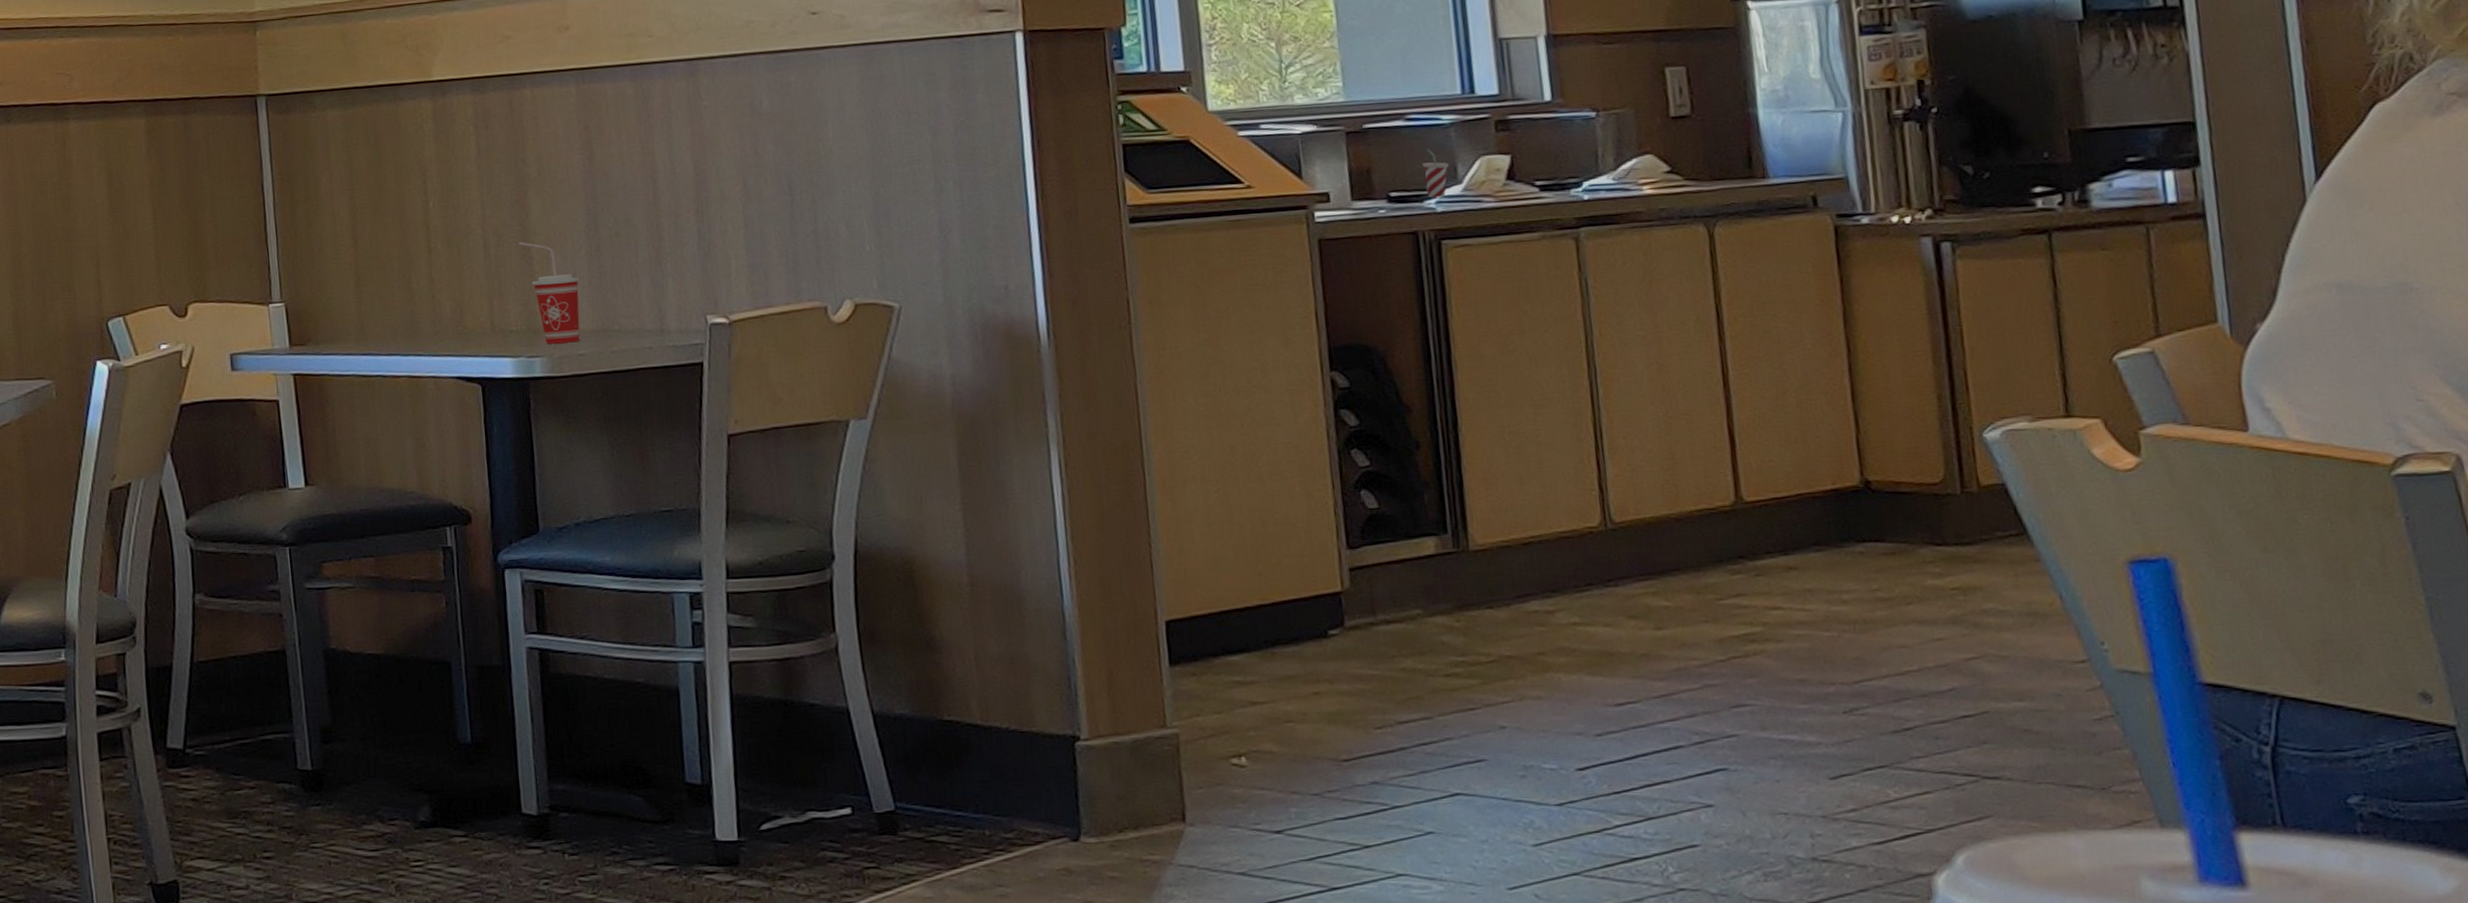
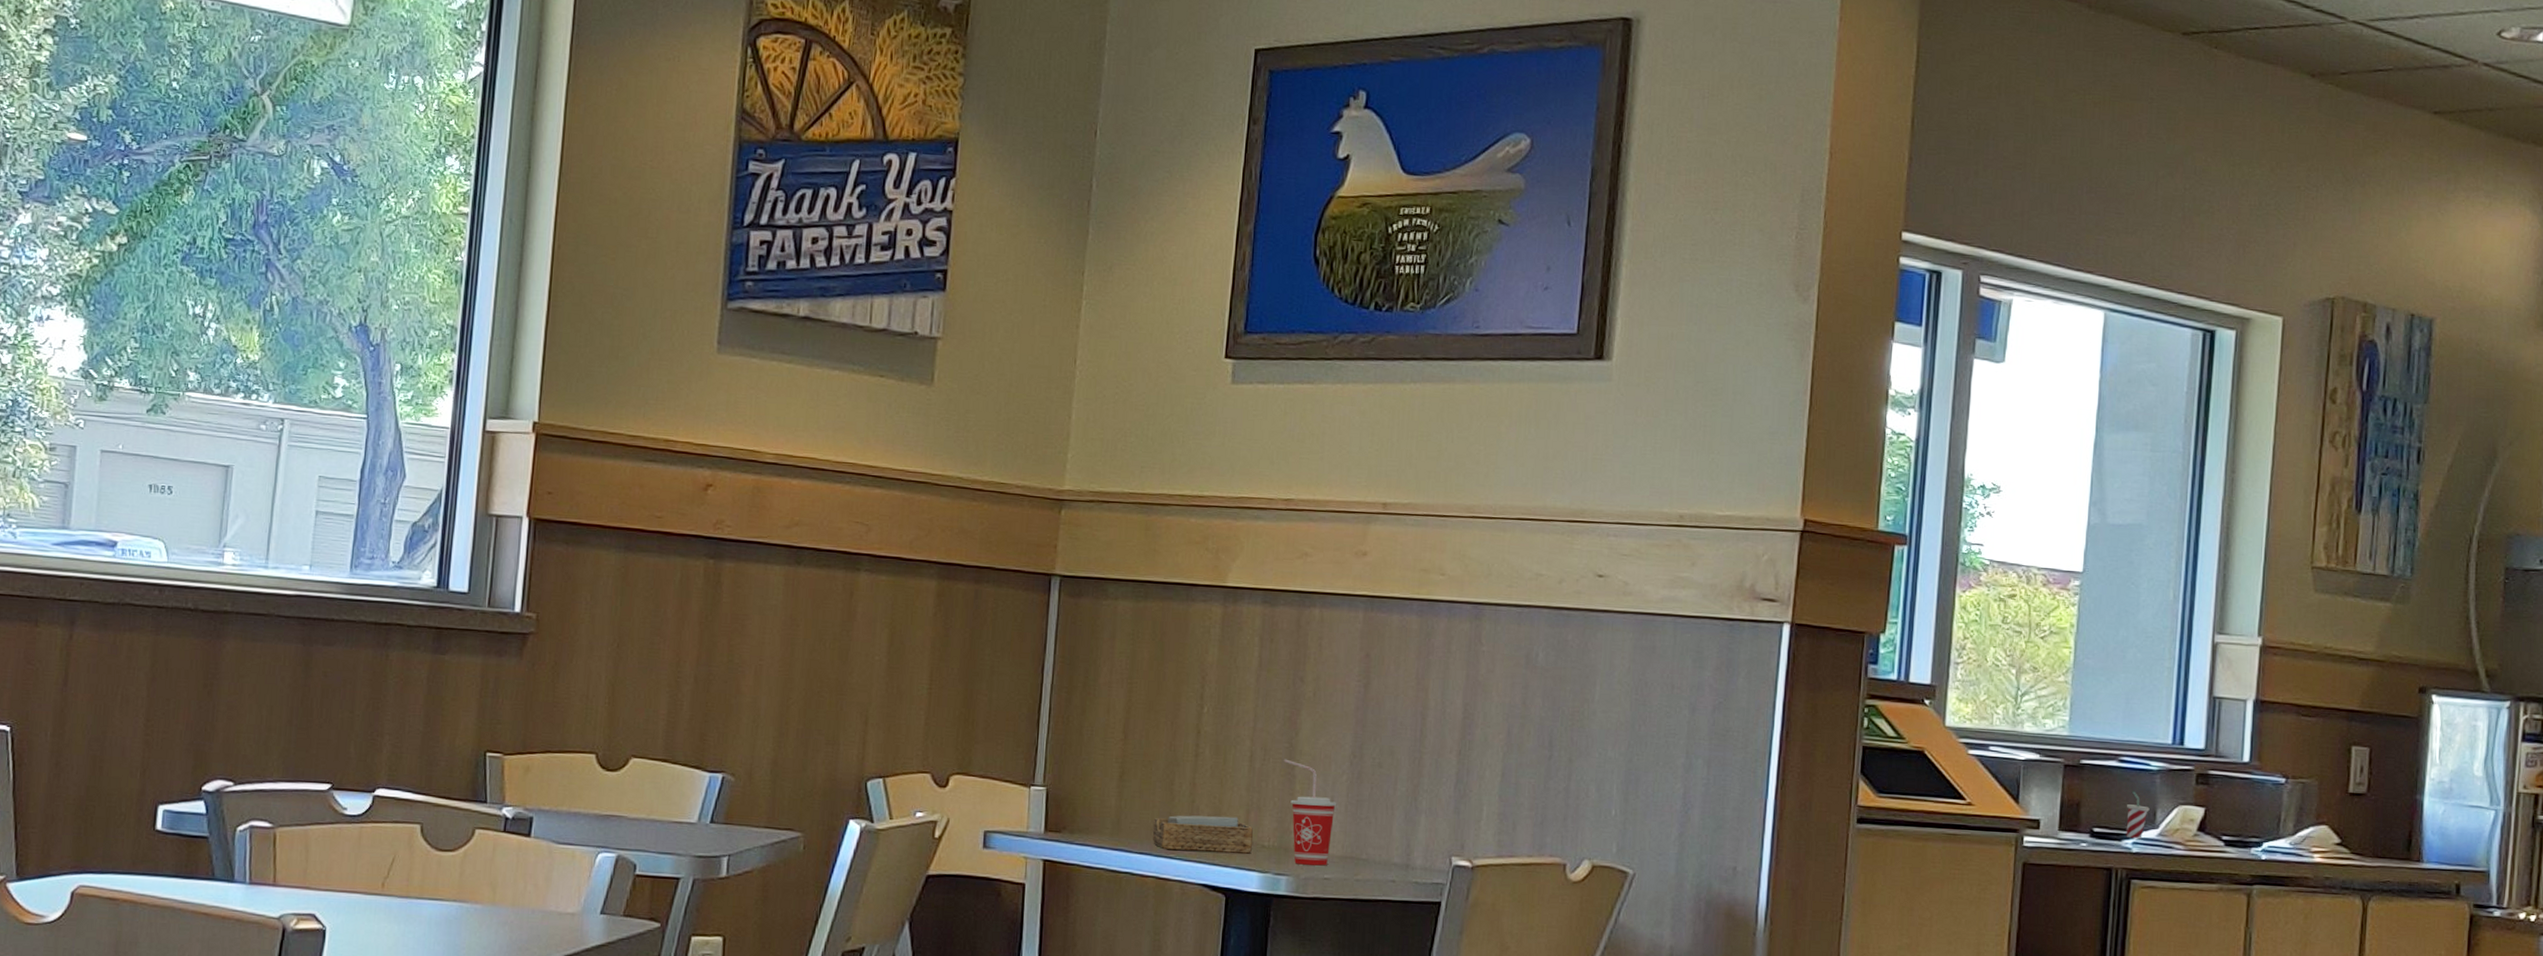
napkin holder: none [396,306,501,349] -> present [1152,815,1253,855]

